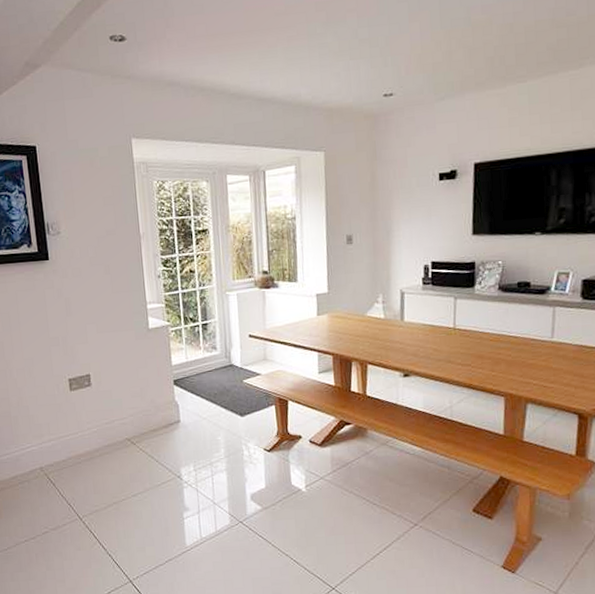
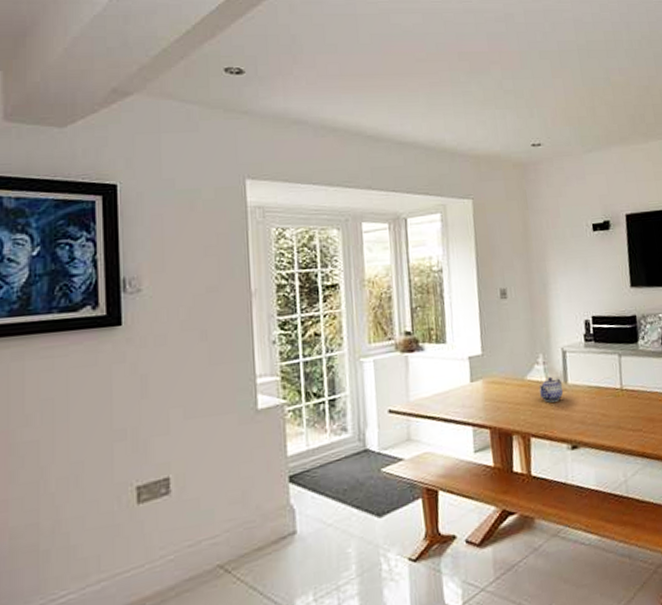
teapot: none [377,314,400,336] -> present [539,376,564,403]

